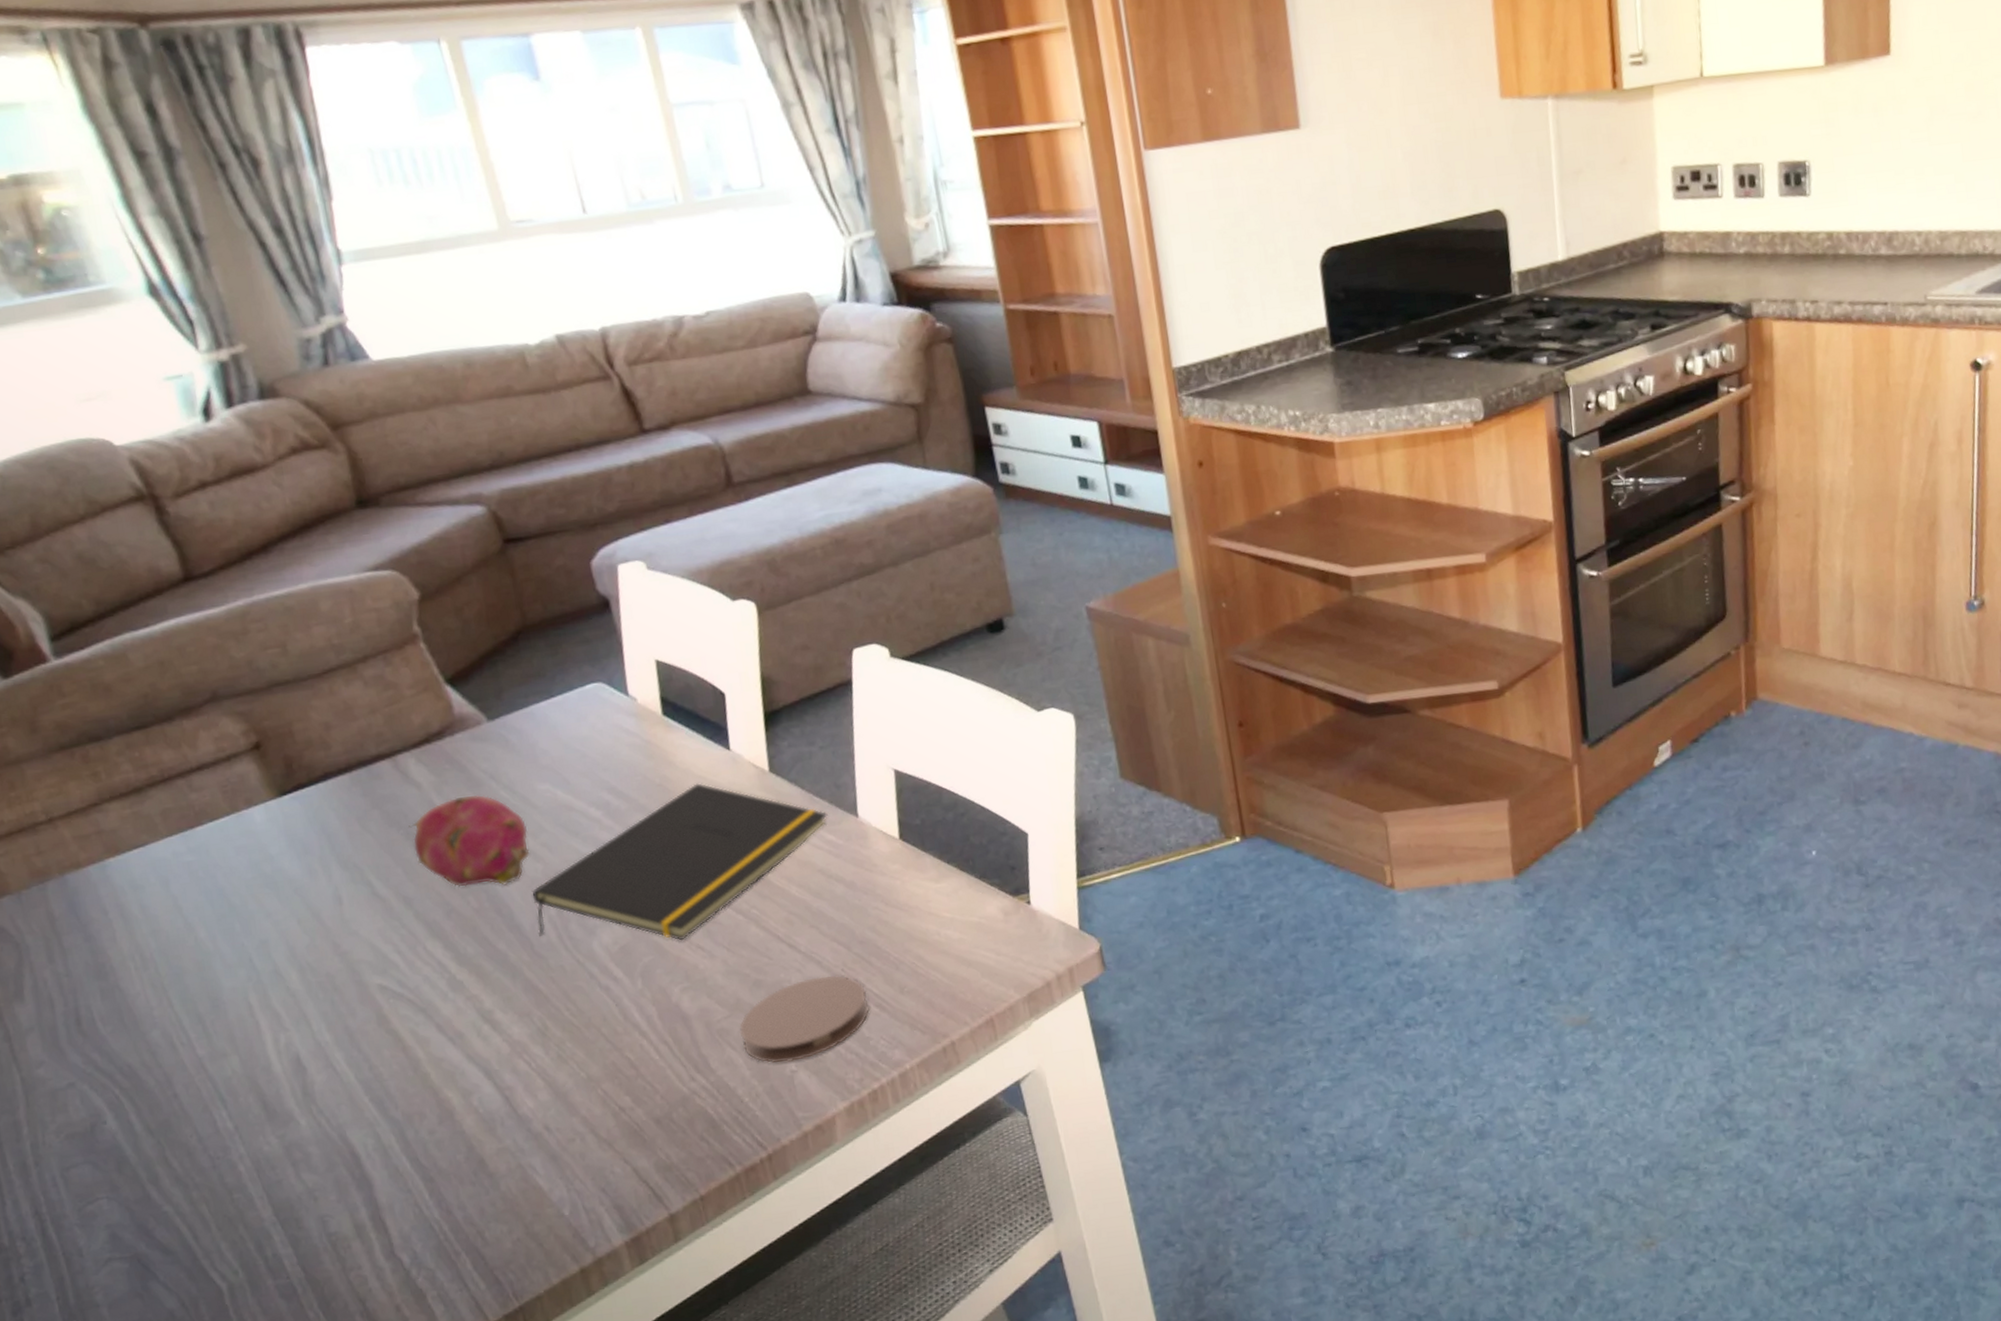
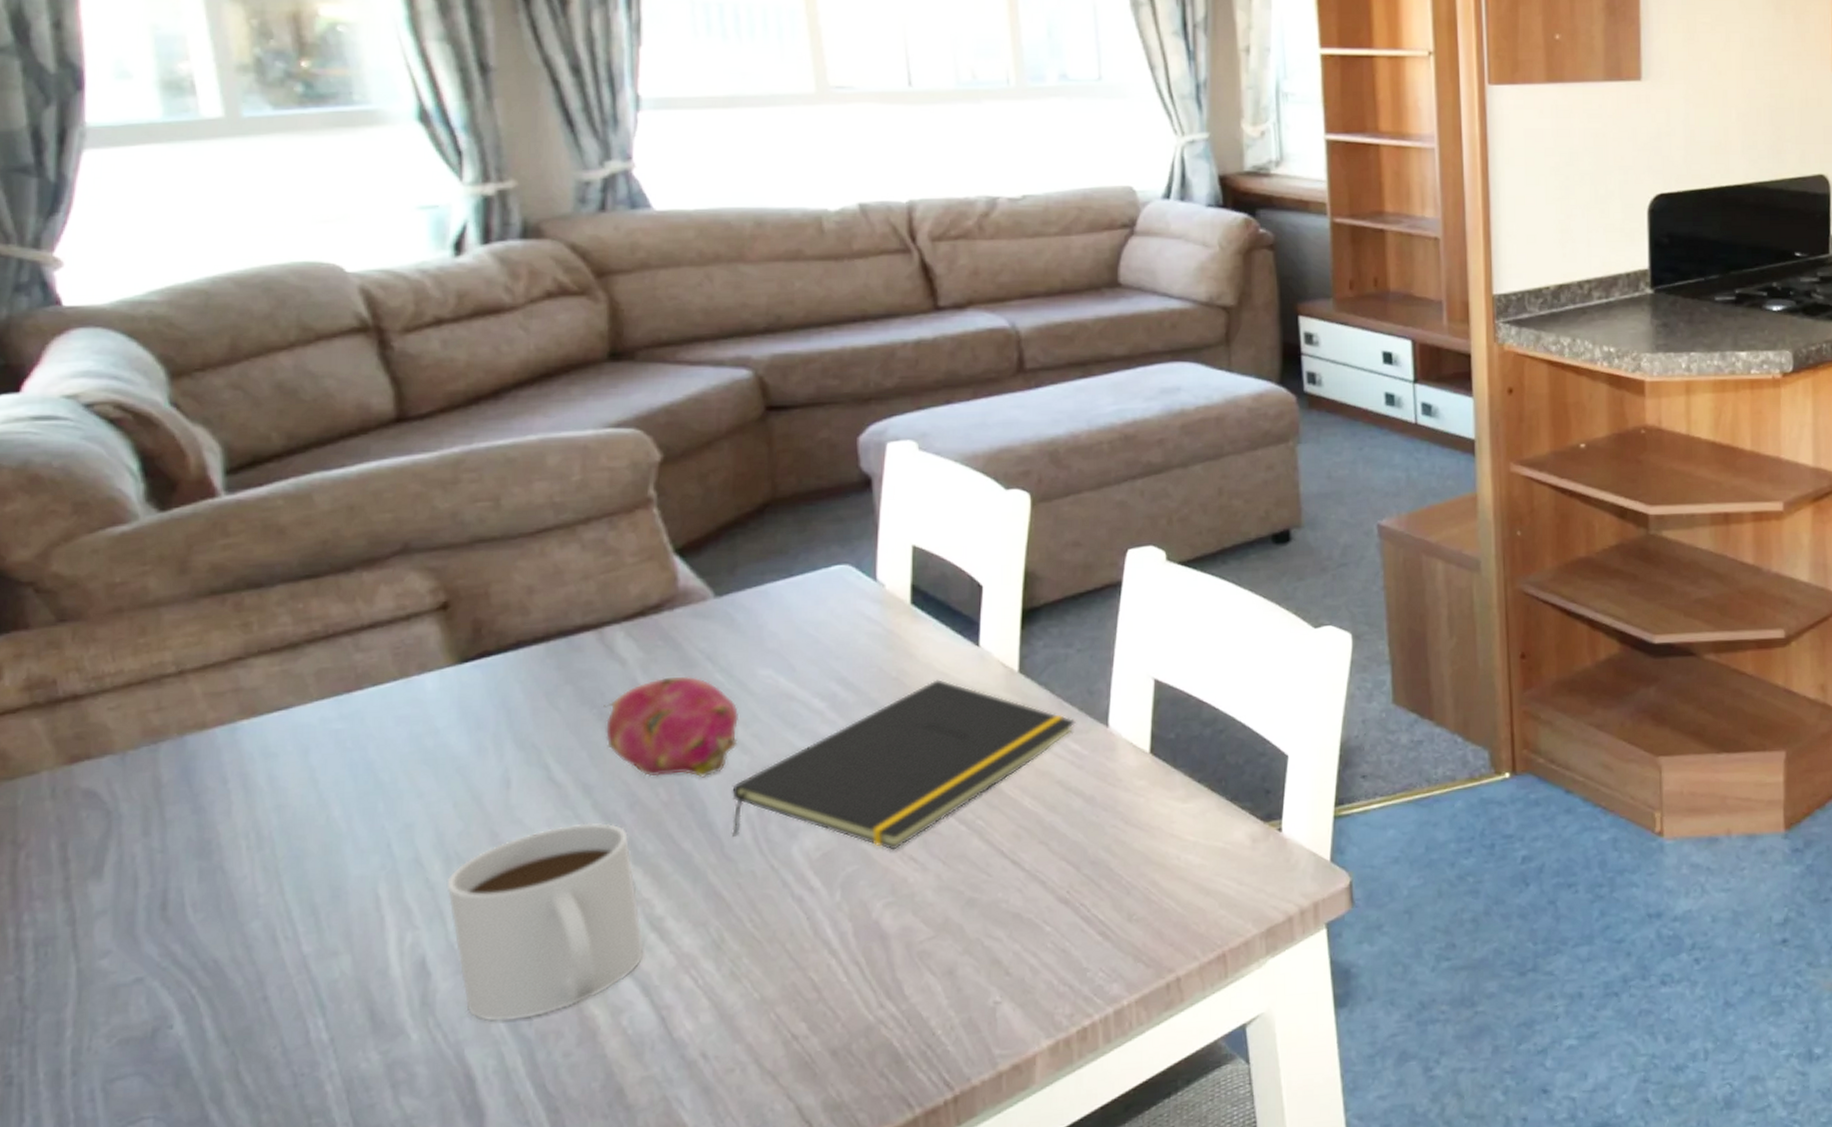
mug: none [304,930,482,1107] -> present [446,822,644,1021]
coaster: present [739,975,869,1064] -> none [942,897,1091,993]

